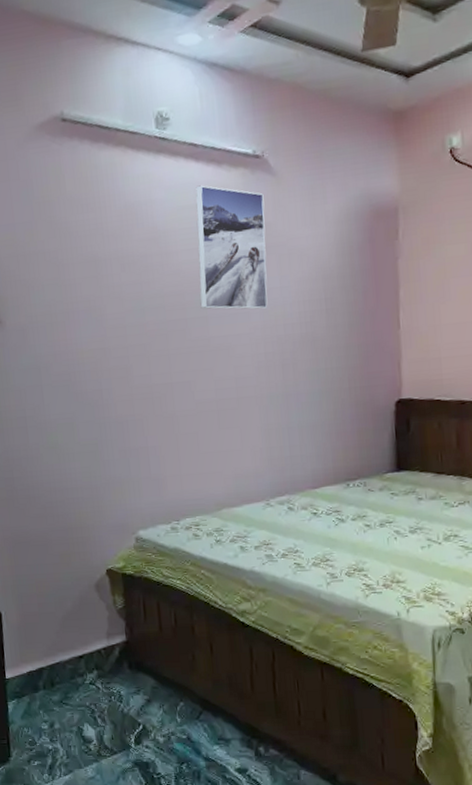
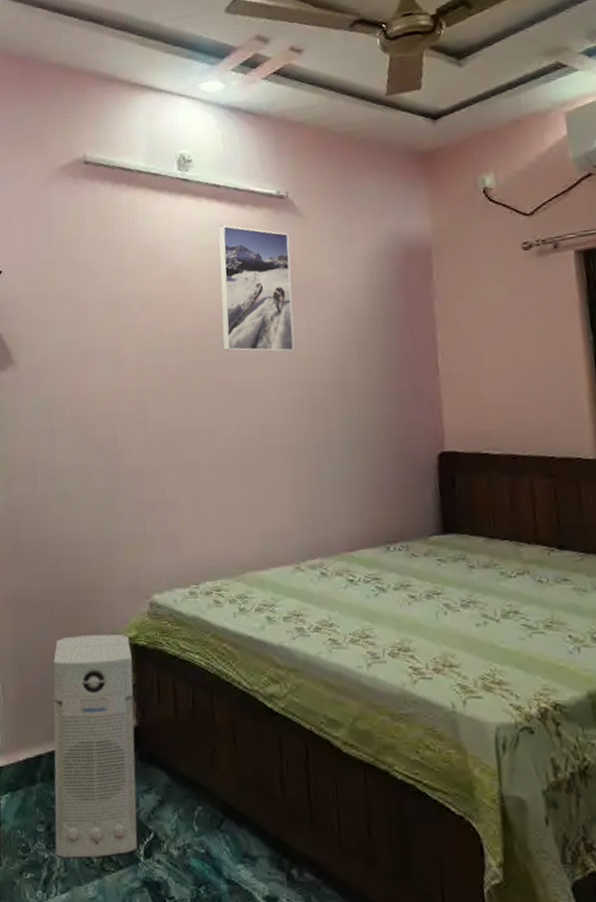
air purifier: none [50,566,129,748] -> present [53,634,137,858]

